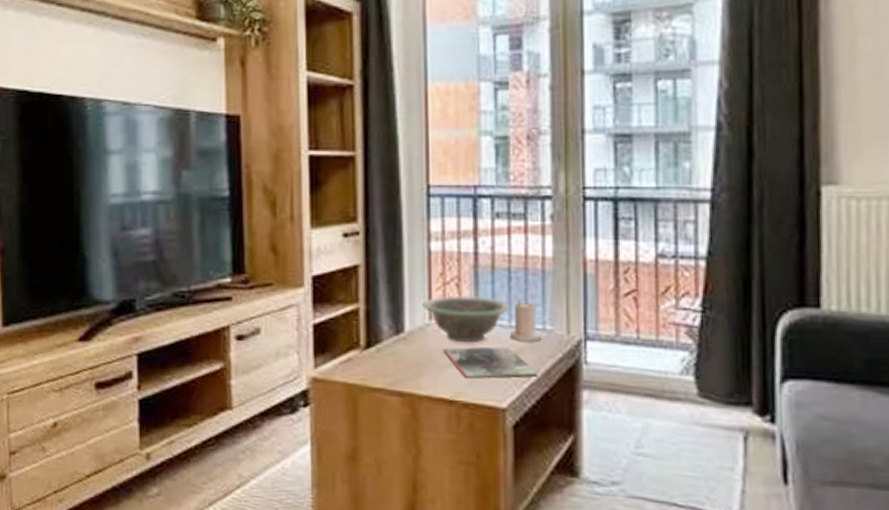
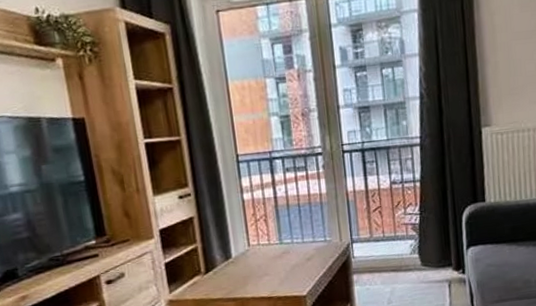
decorative bowl: present [422,295,510,342] -> none [242,225,302,258]
magazine: present [444,346,538,379] -> none [260,256,325,281]
candle: present [509,299,541,342] -> none [303,223,324,251]

